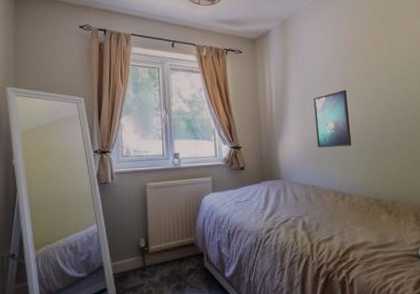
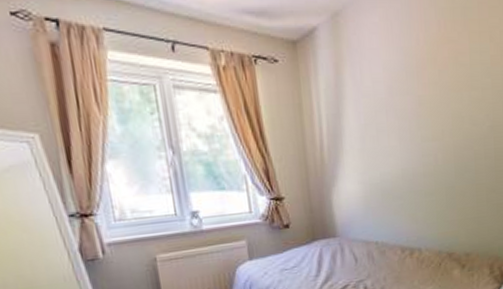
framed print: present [313,89,352,148] -> none [376,115,423,194]

